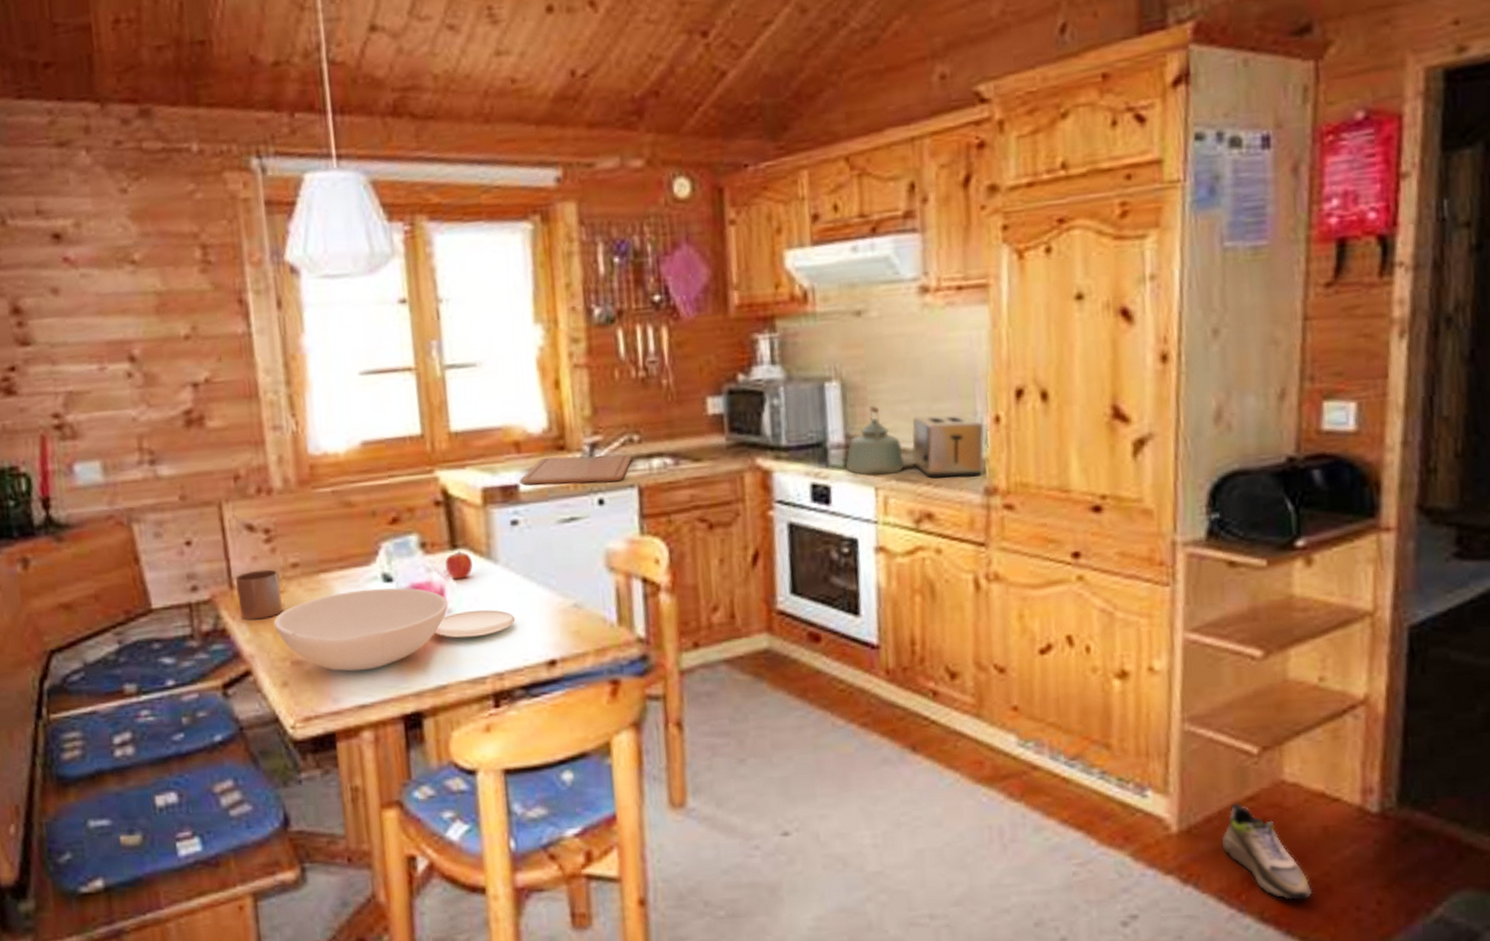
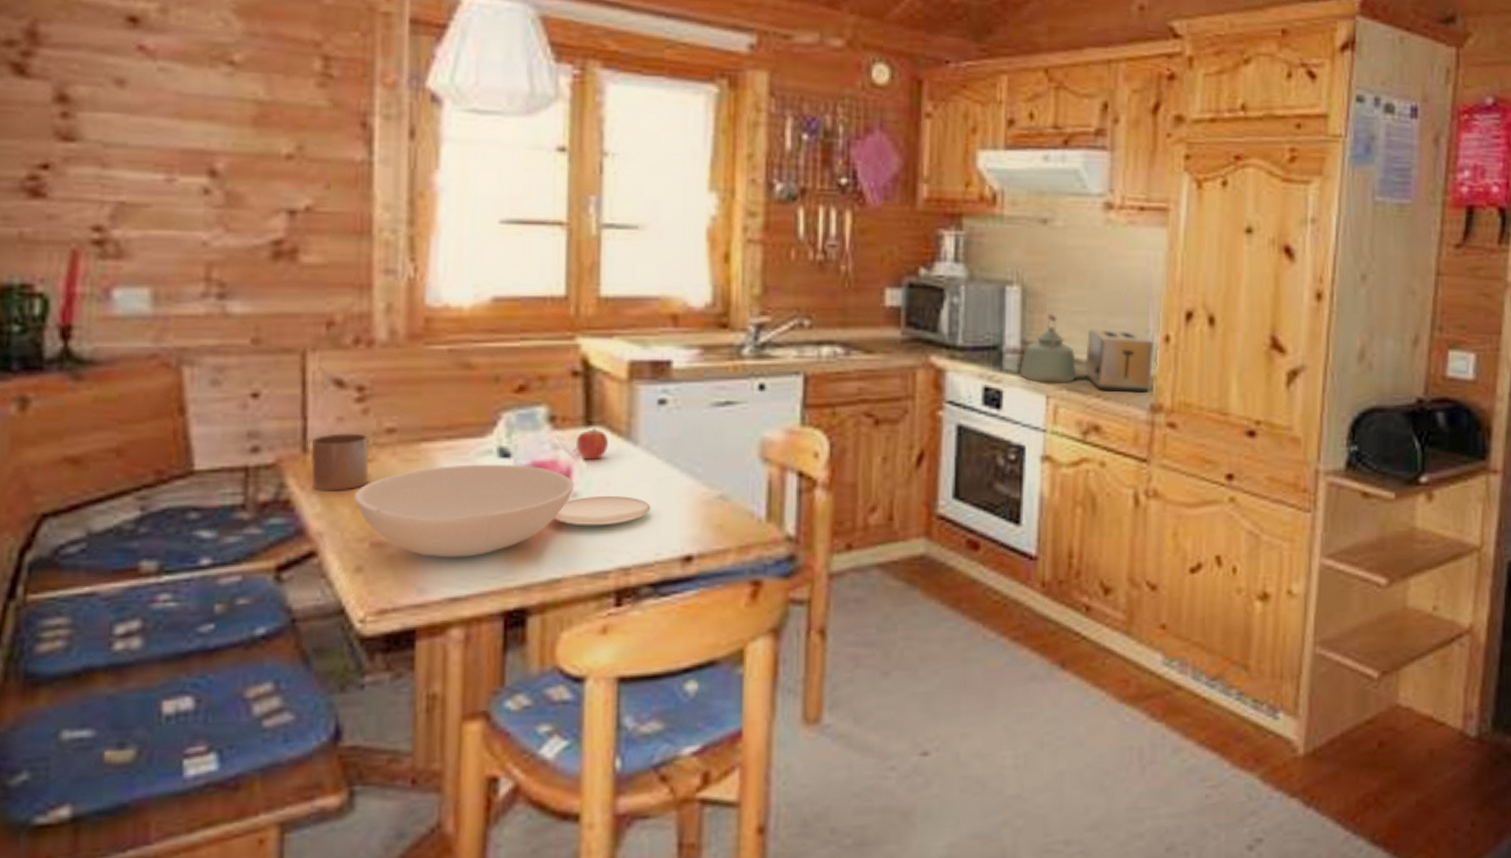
chopping board: present [520,454,632,485] -> none [674,335,800,367]
shoe: present [1222,803,1313,900] -> none [1343,726,1418,822]

